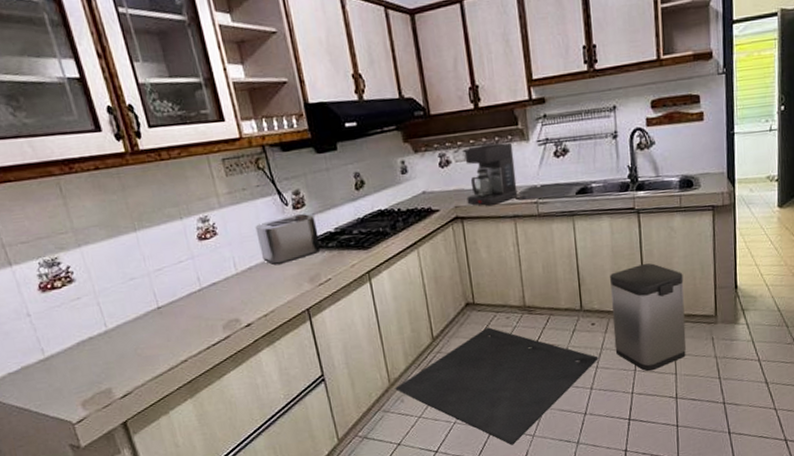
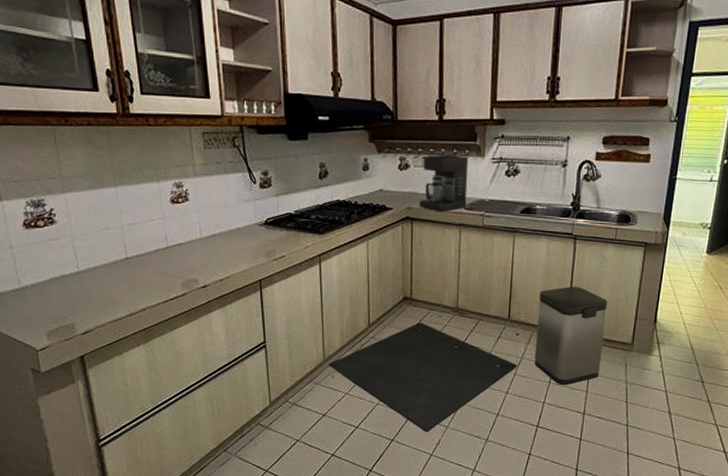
toaster: present [255,214,323,265] -> none [223,193,282,236]

